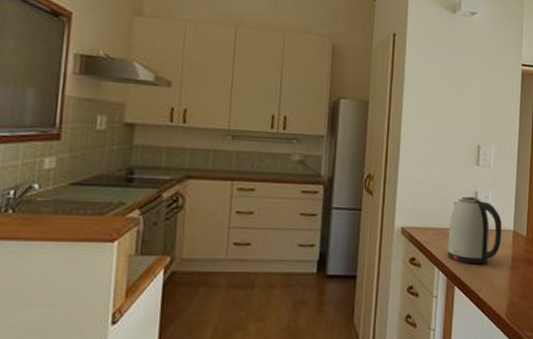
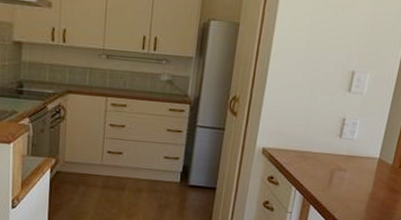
kettle: present [447,196,502,264] -> none [306,122,368,188]

